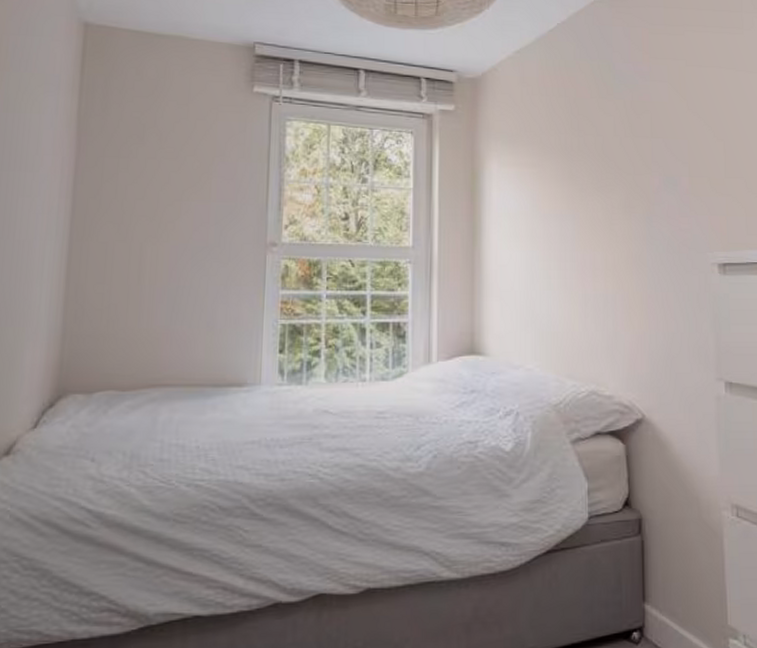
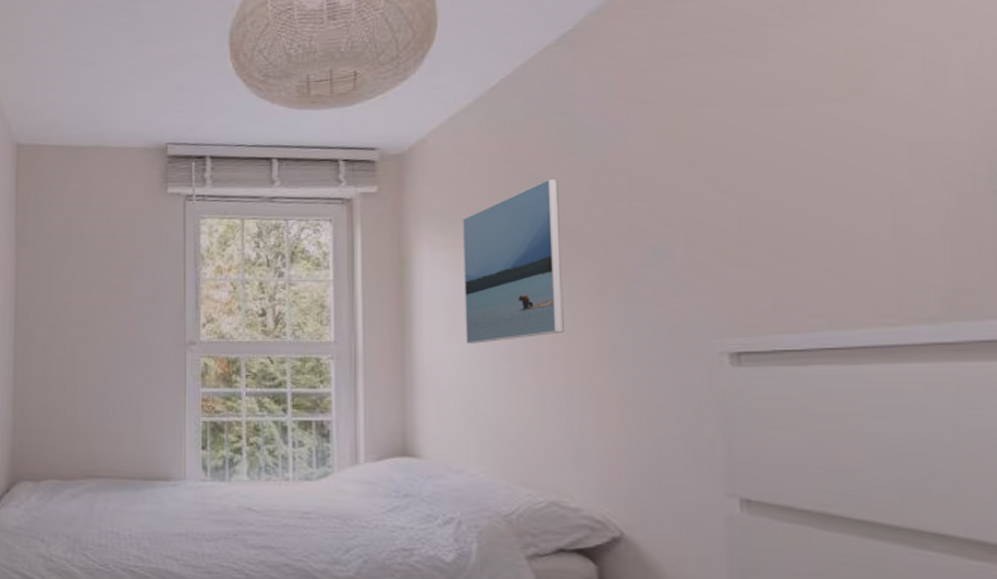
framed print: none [524,112,603,252] -> present [462,178,564,344]

